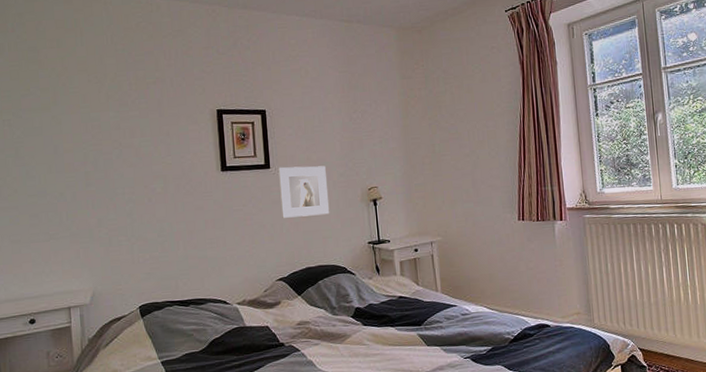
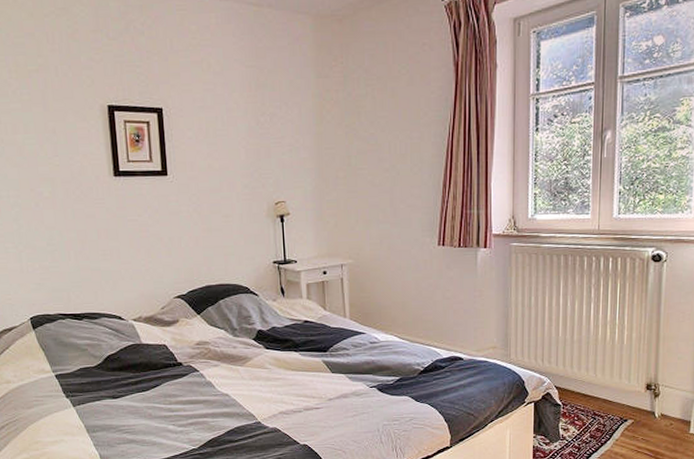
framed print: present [278,165,330,218] -> none [177,174,233,231]

